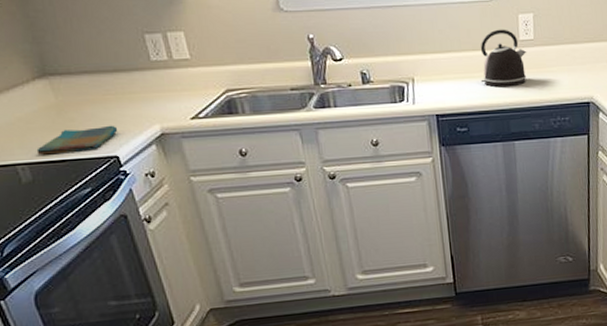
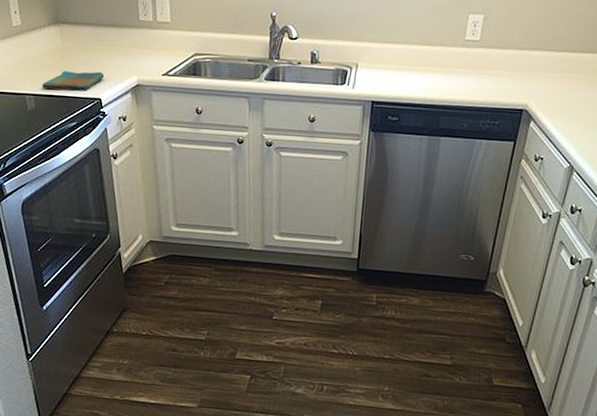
kettle: present [480,29,527,87] -> none [419,26,470,84]

